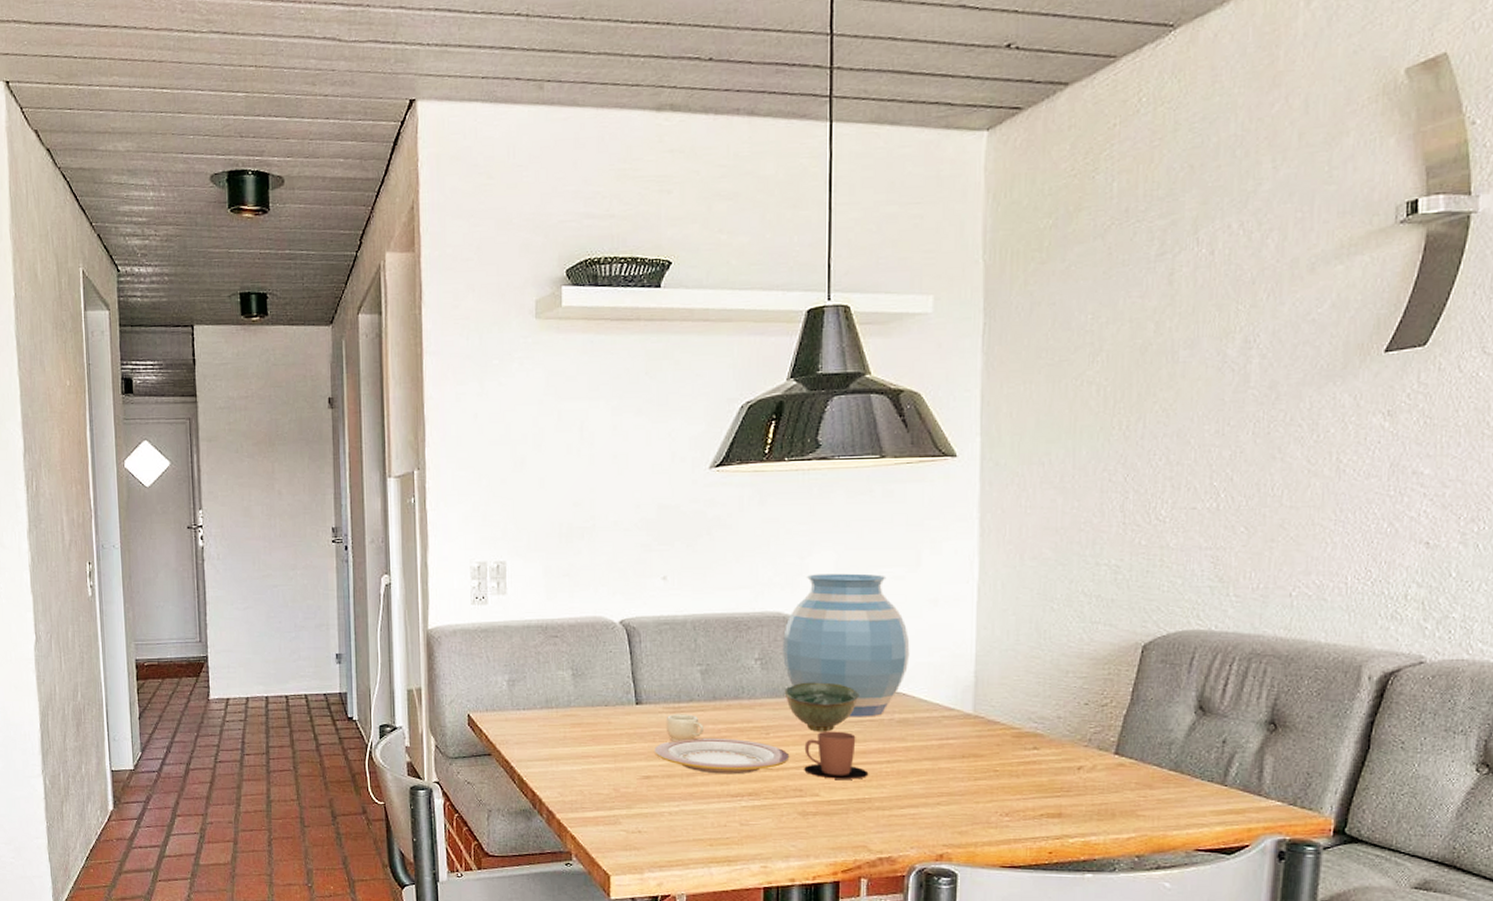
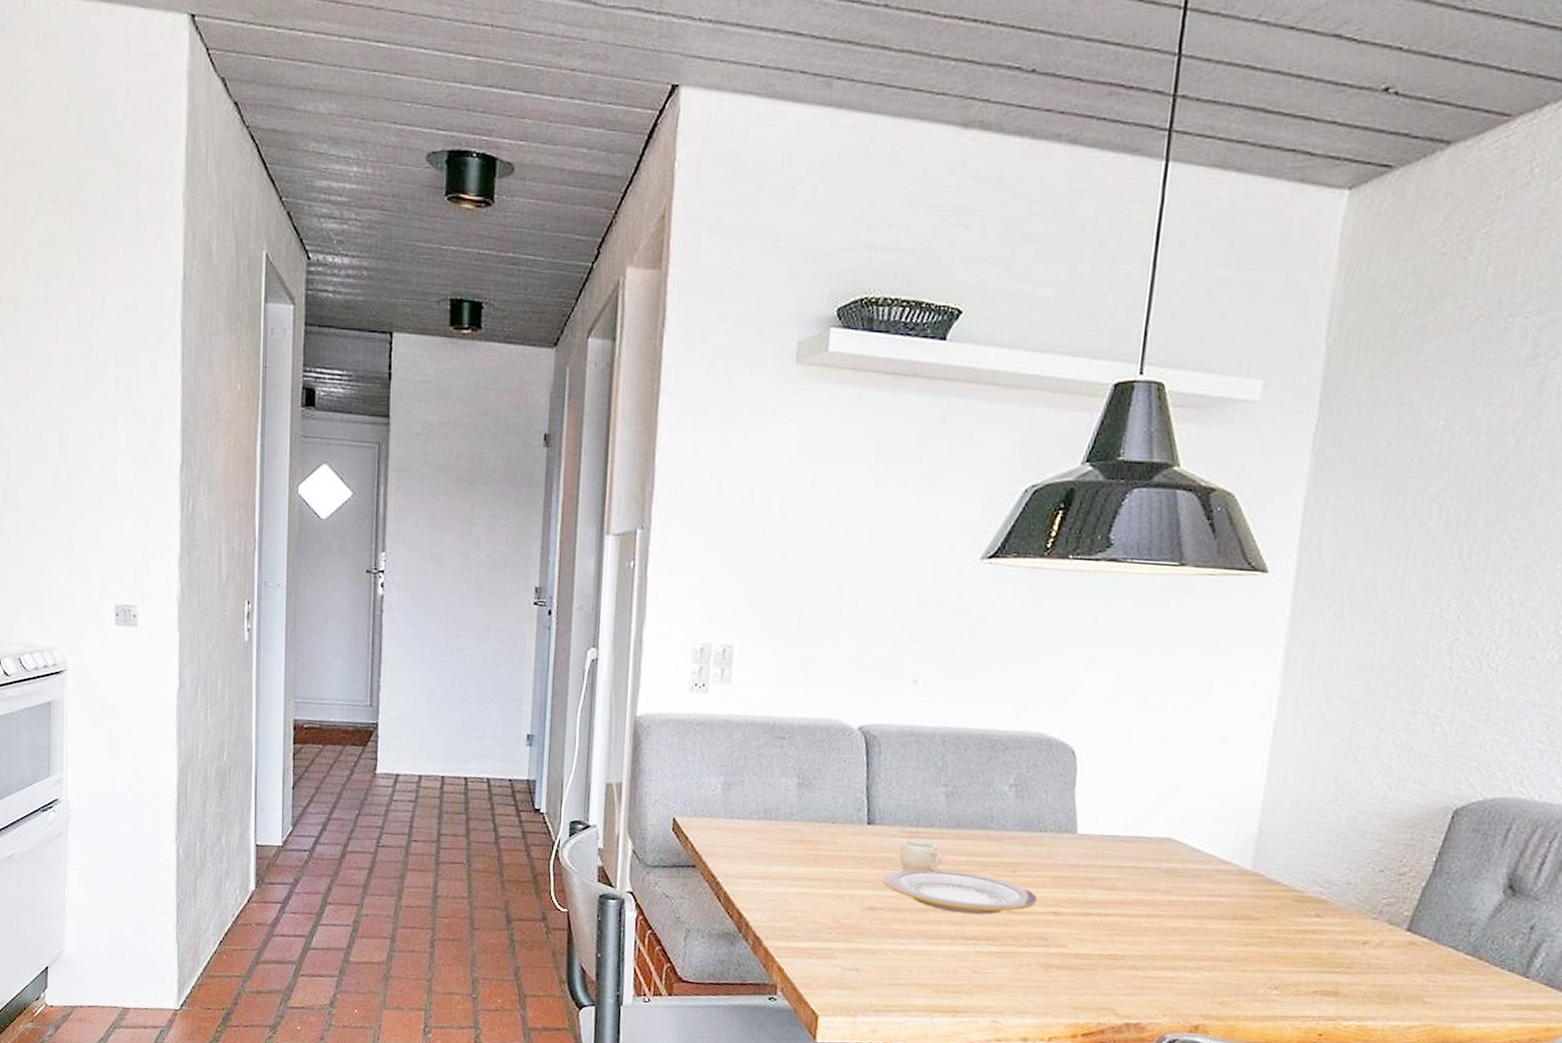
vase: present [783,573,910,717] -> none [1041,693,1189,864]
bowl: present [784,682,859,732] -> none [1039,816,1125,876]
cup: present [804,731,869,780] -> none [1052,874,1125,933]

